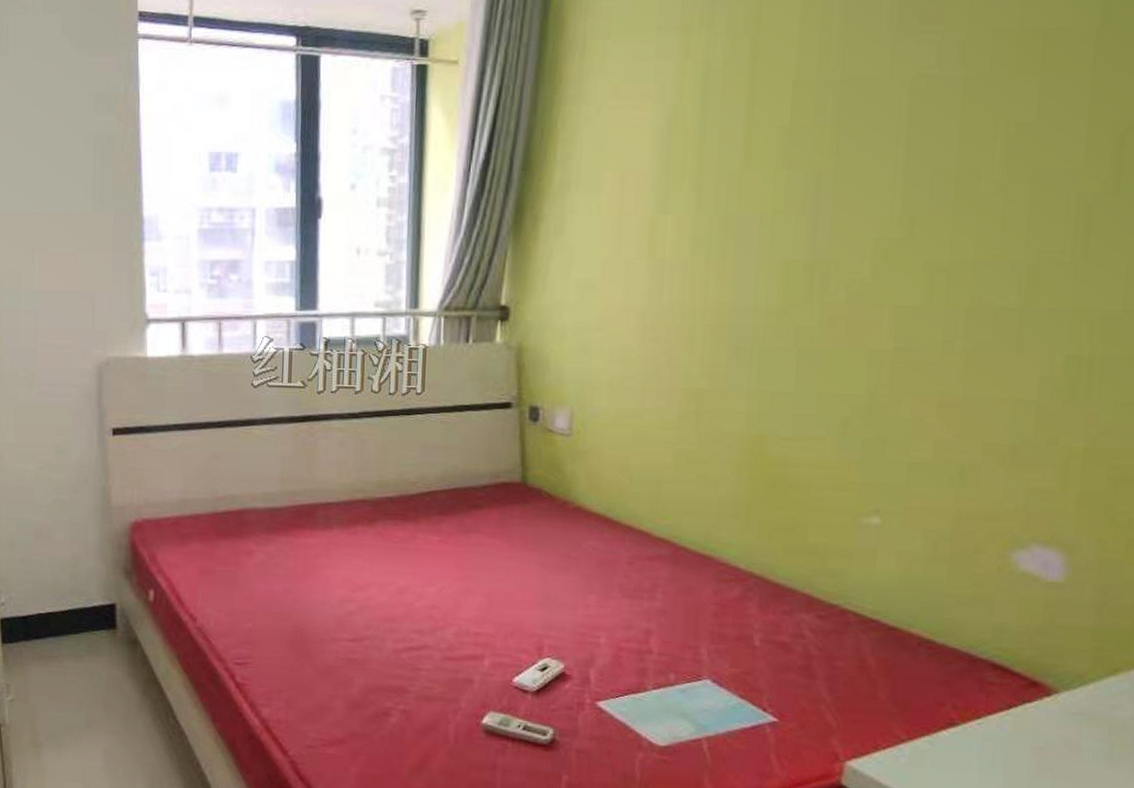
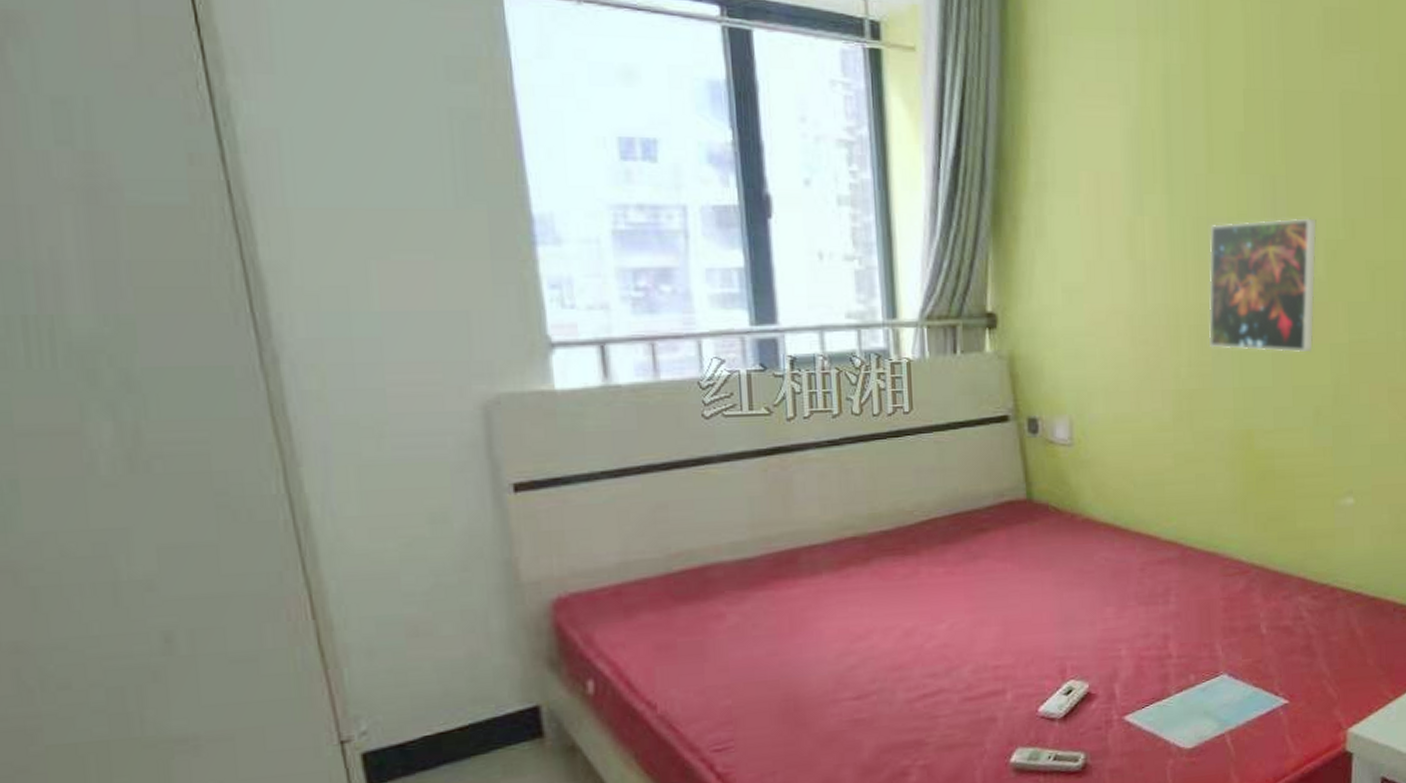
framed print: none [725,215,867,359] -> present [1208,218,1317,353]

